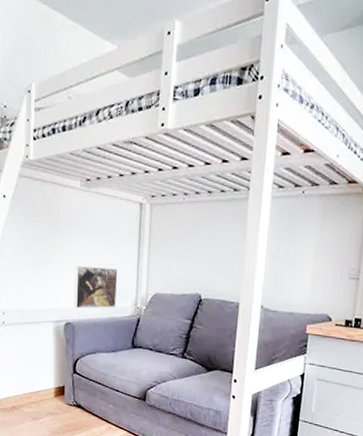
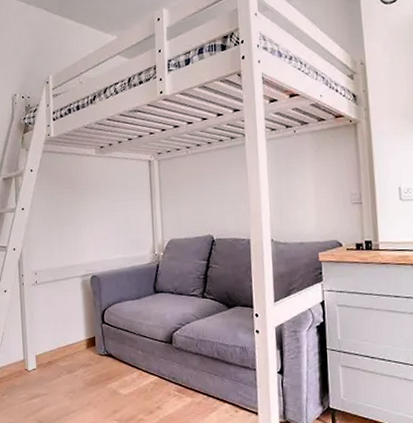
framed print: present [73,265,118,309] -> none [96,221,136,262]

